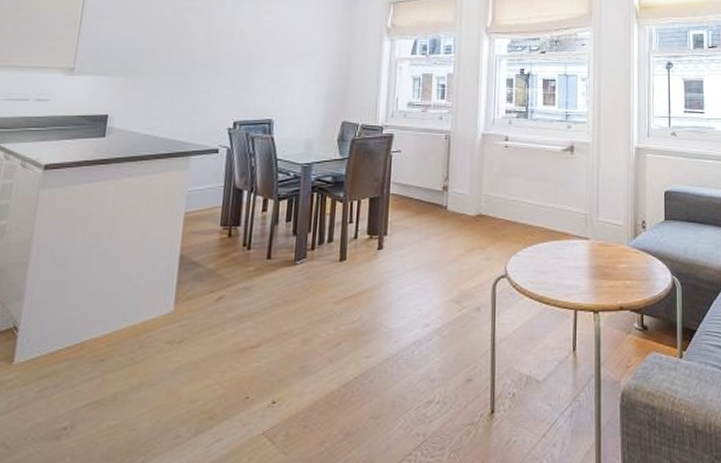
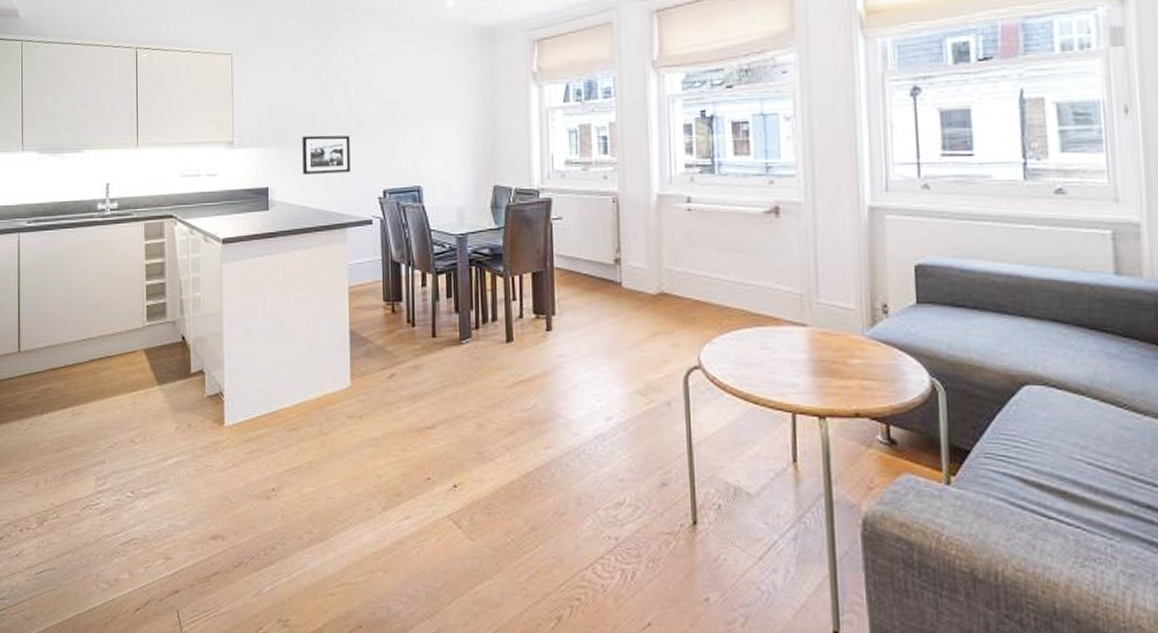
picture frame: none [149,68,205,105] -> present [302,135,350,176]

